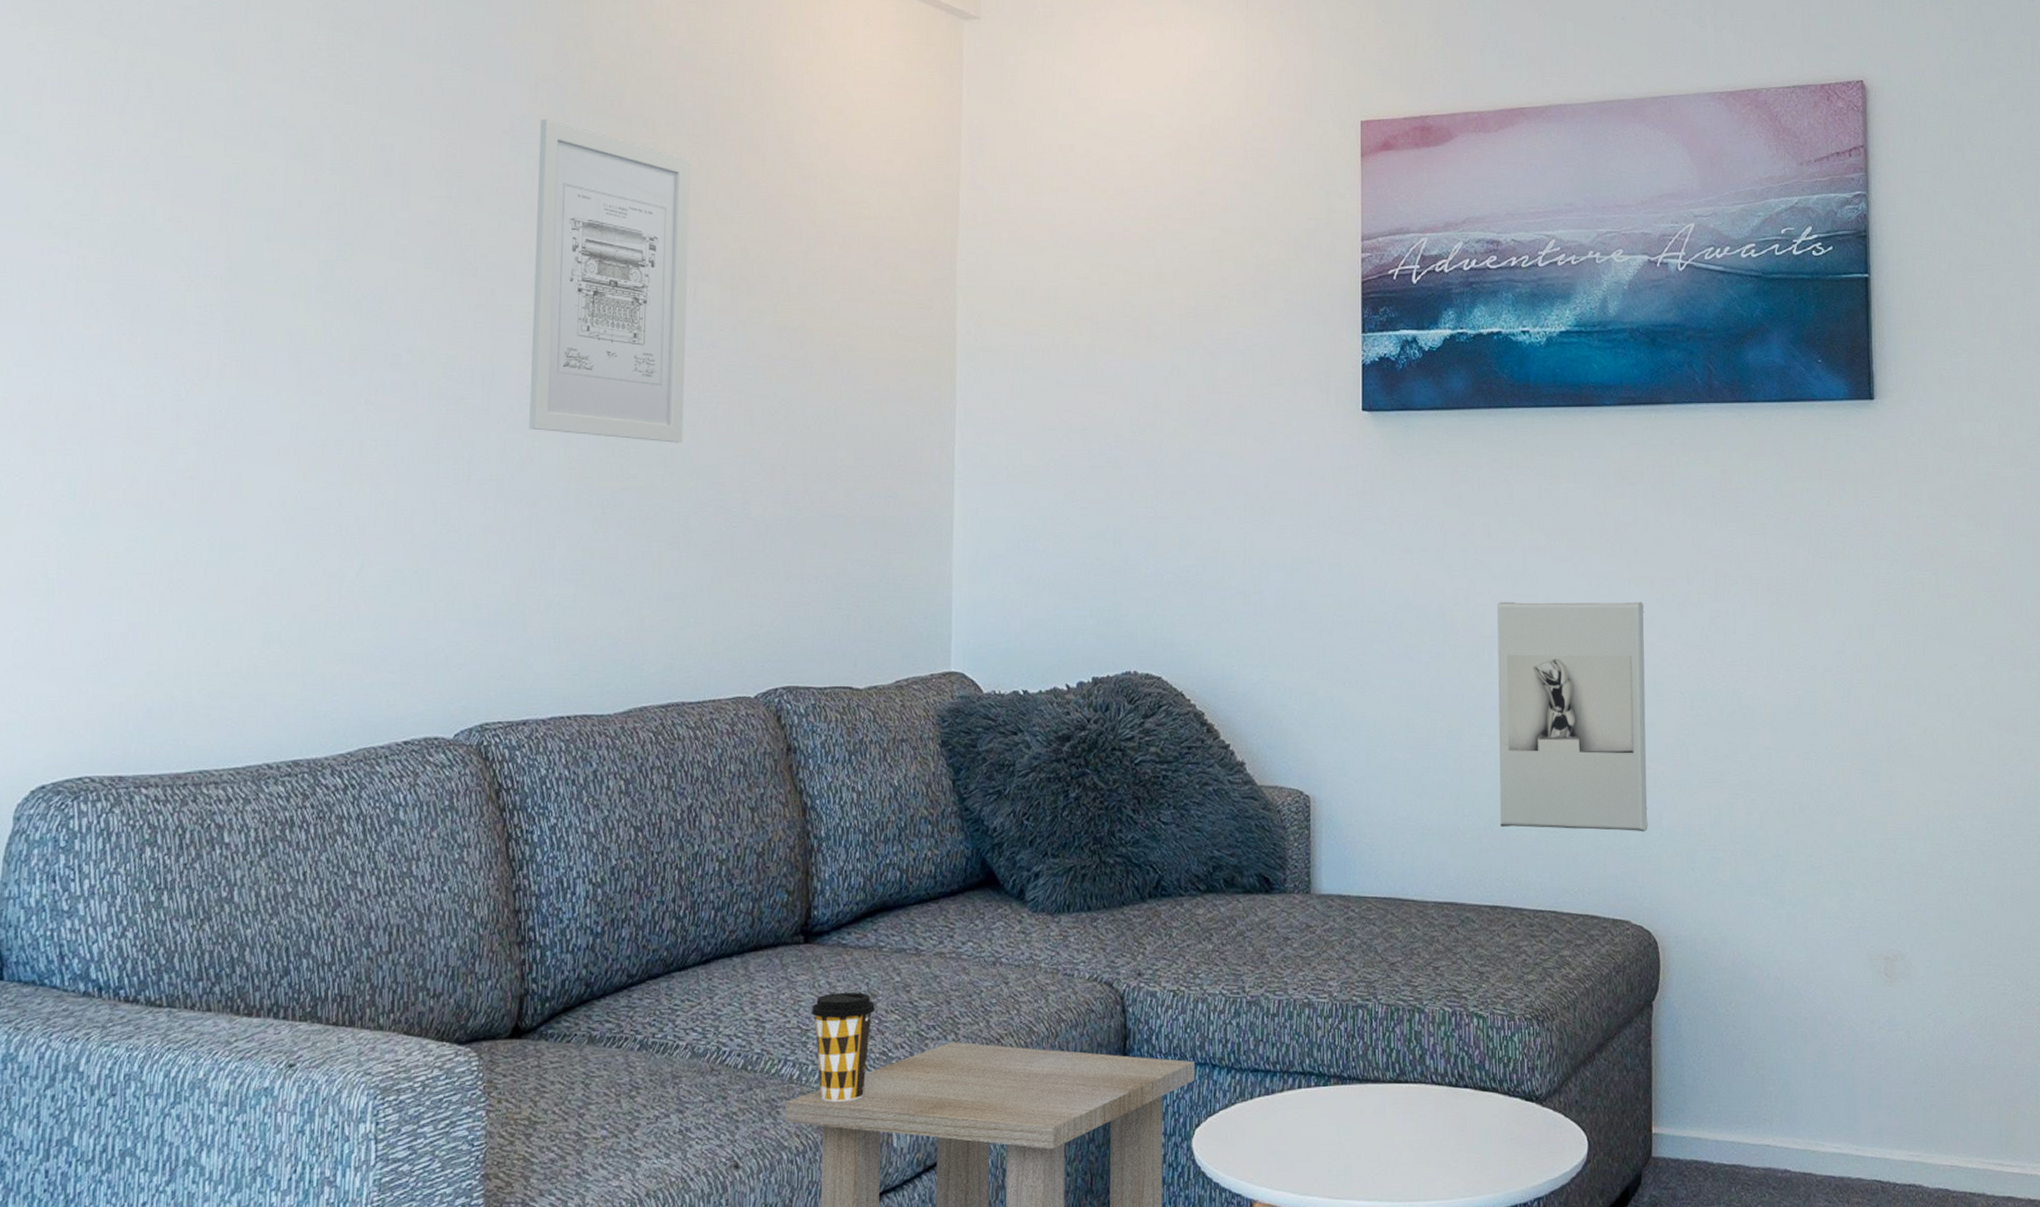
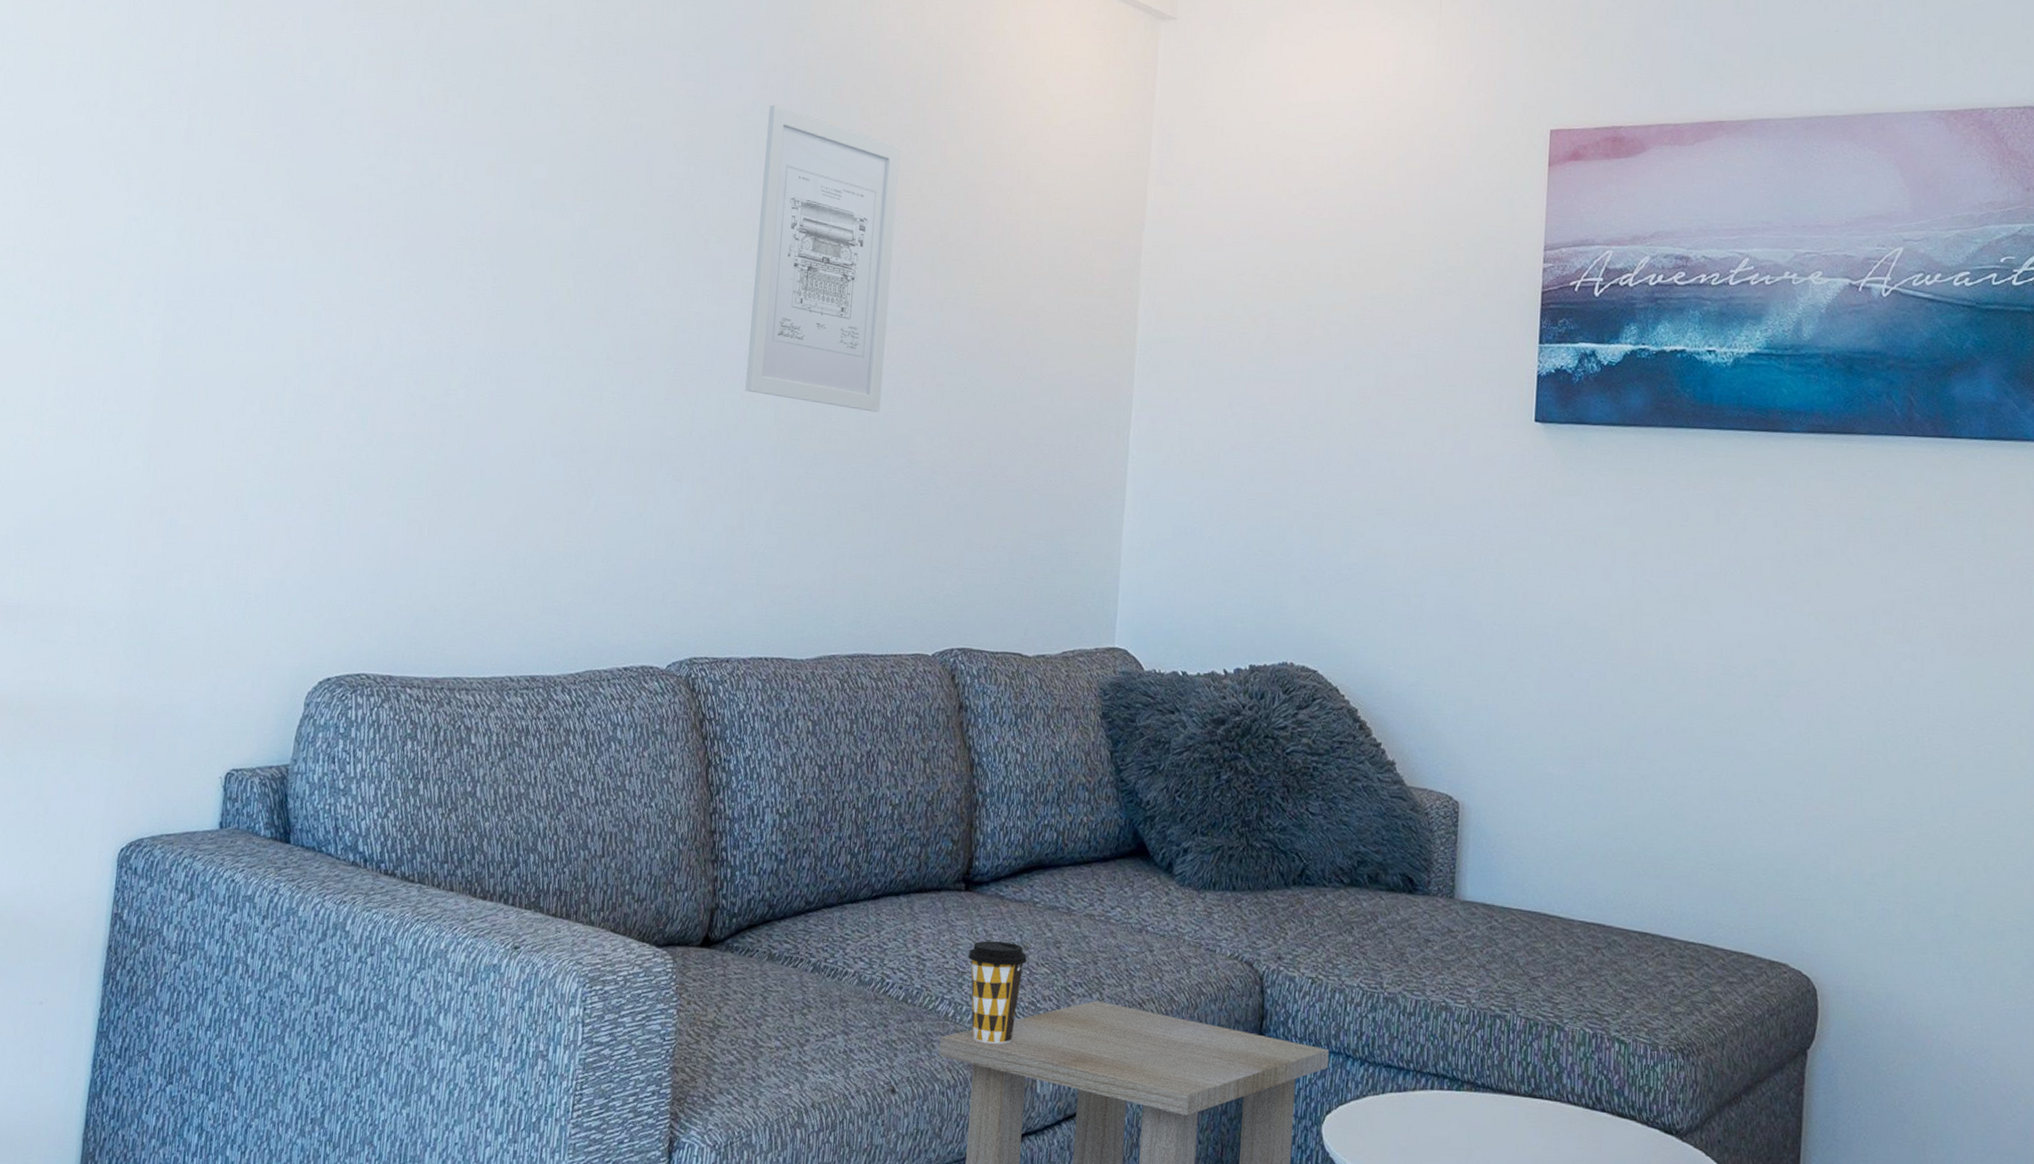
wall sculpture: present [1497,601,1648,832] -> none [1654,624,1823,875]

